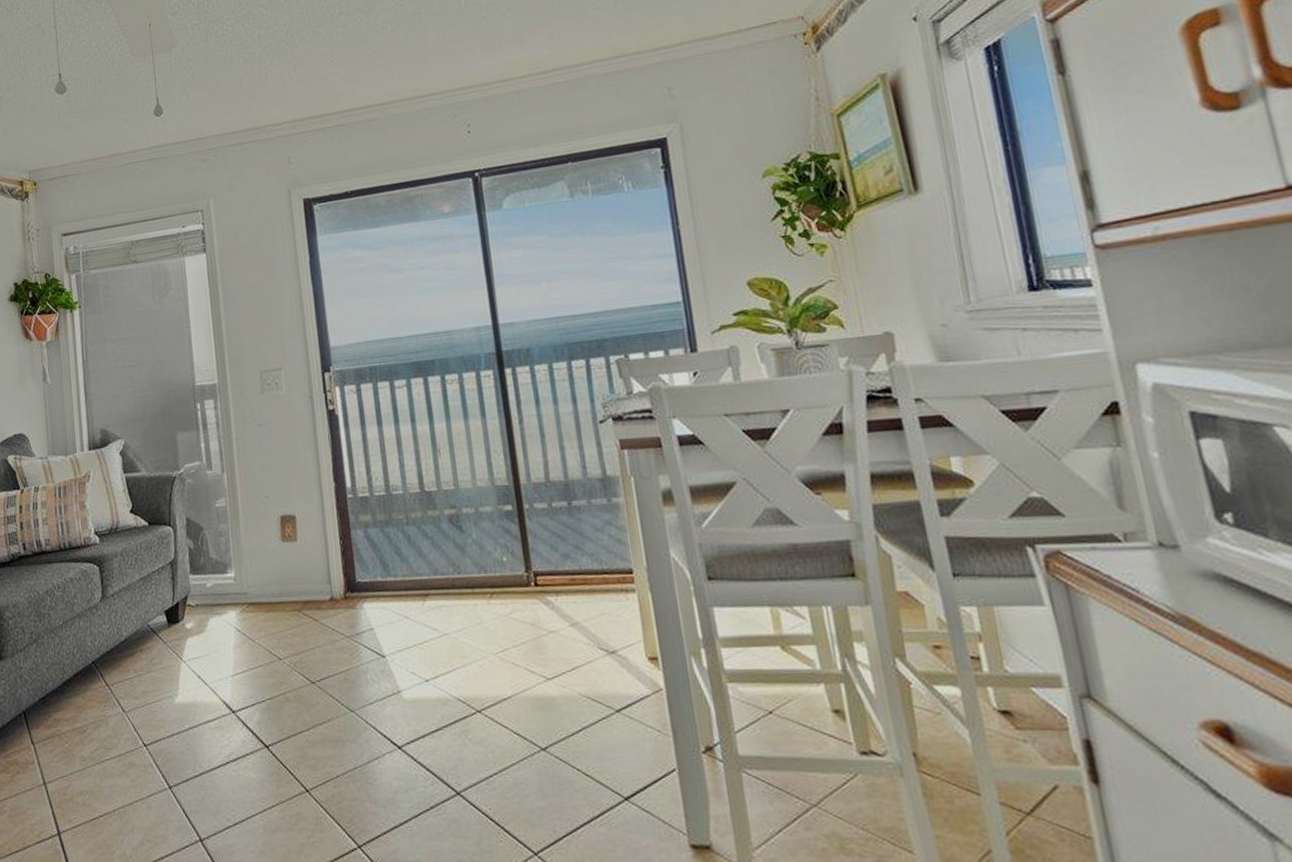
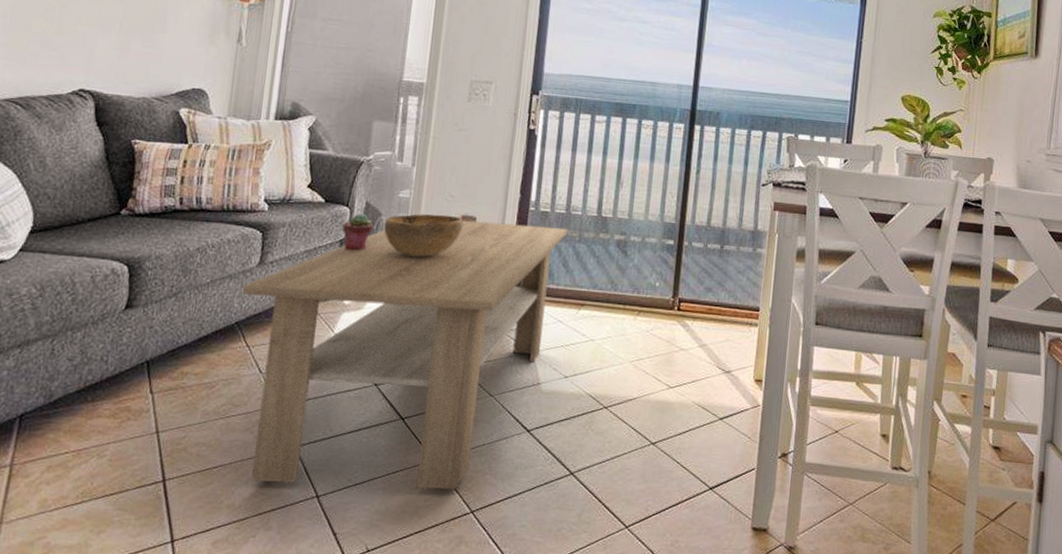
coffee table: none [91,511,394,828] -> present [242,220,568,490]
potted succulent: none [169,530,199,572] -> present [342,213,374,251]
decorative bowl: none [208,517,284,569] -> present [384,214,464,257]

